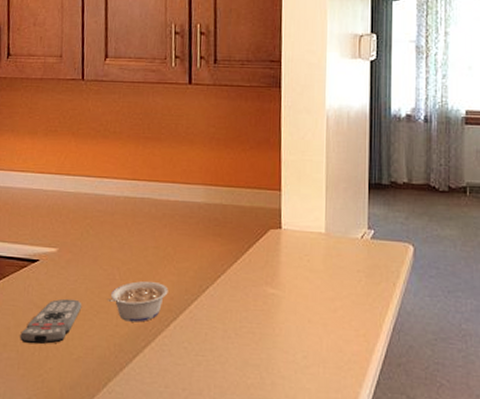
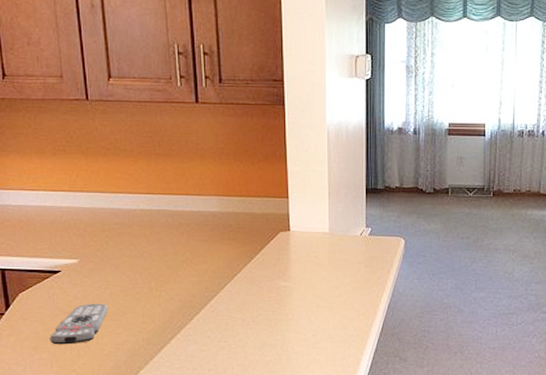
legume: present [107,281,169,323] -> none [132,284,190,319]

